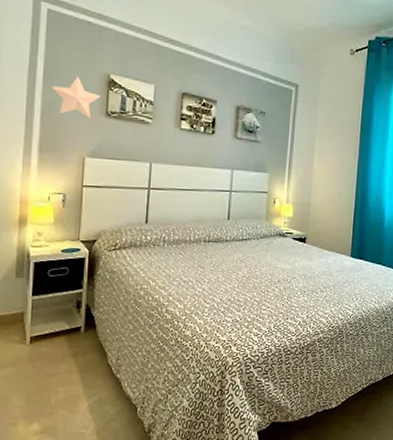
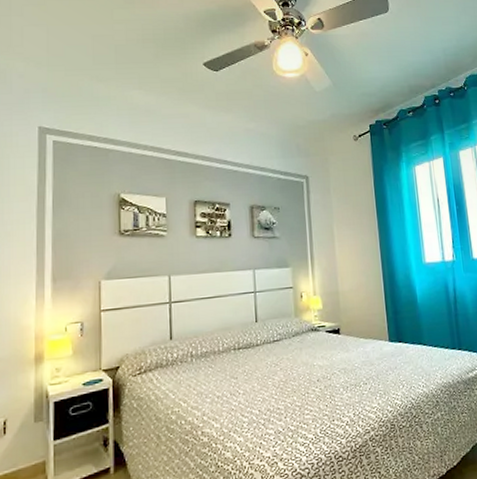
decorative star: present [51,77,101,118] -> none [61,201,113,241]

